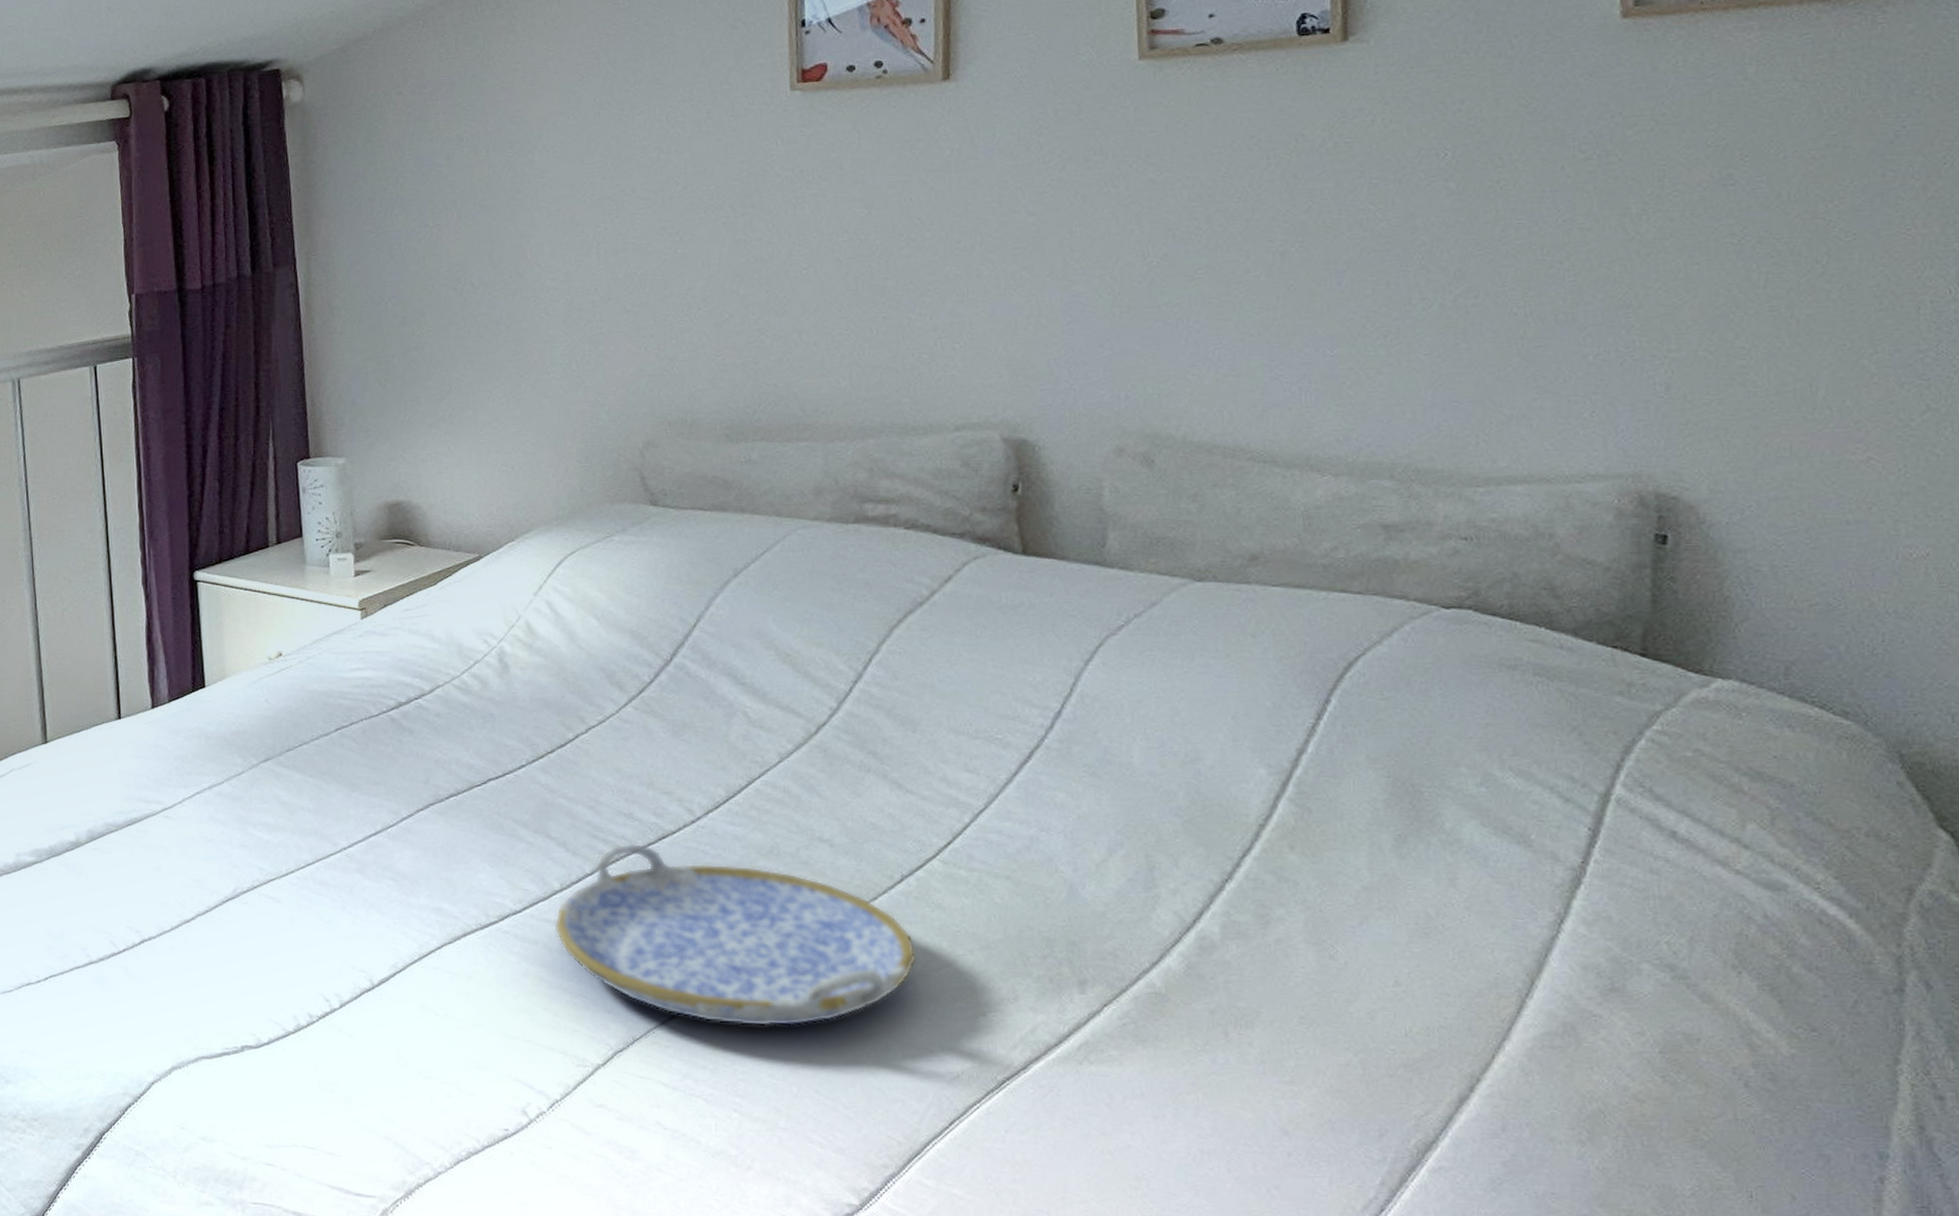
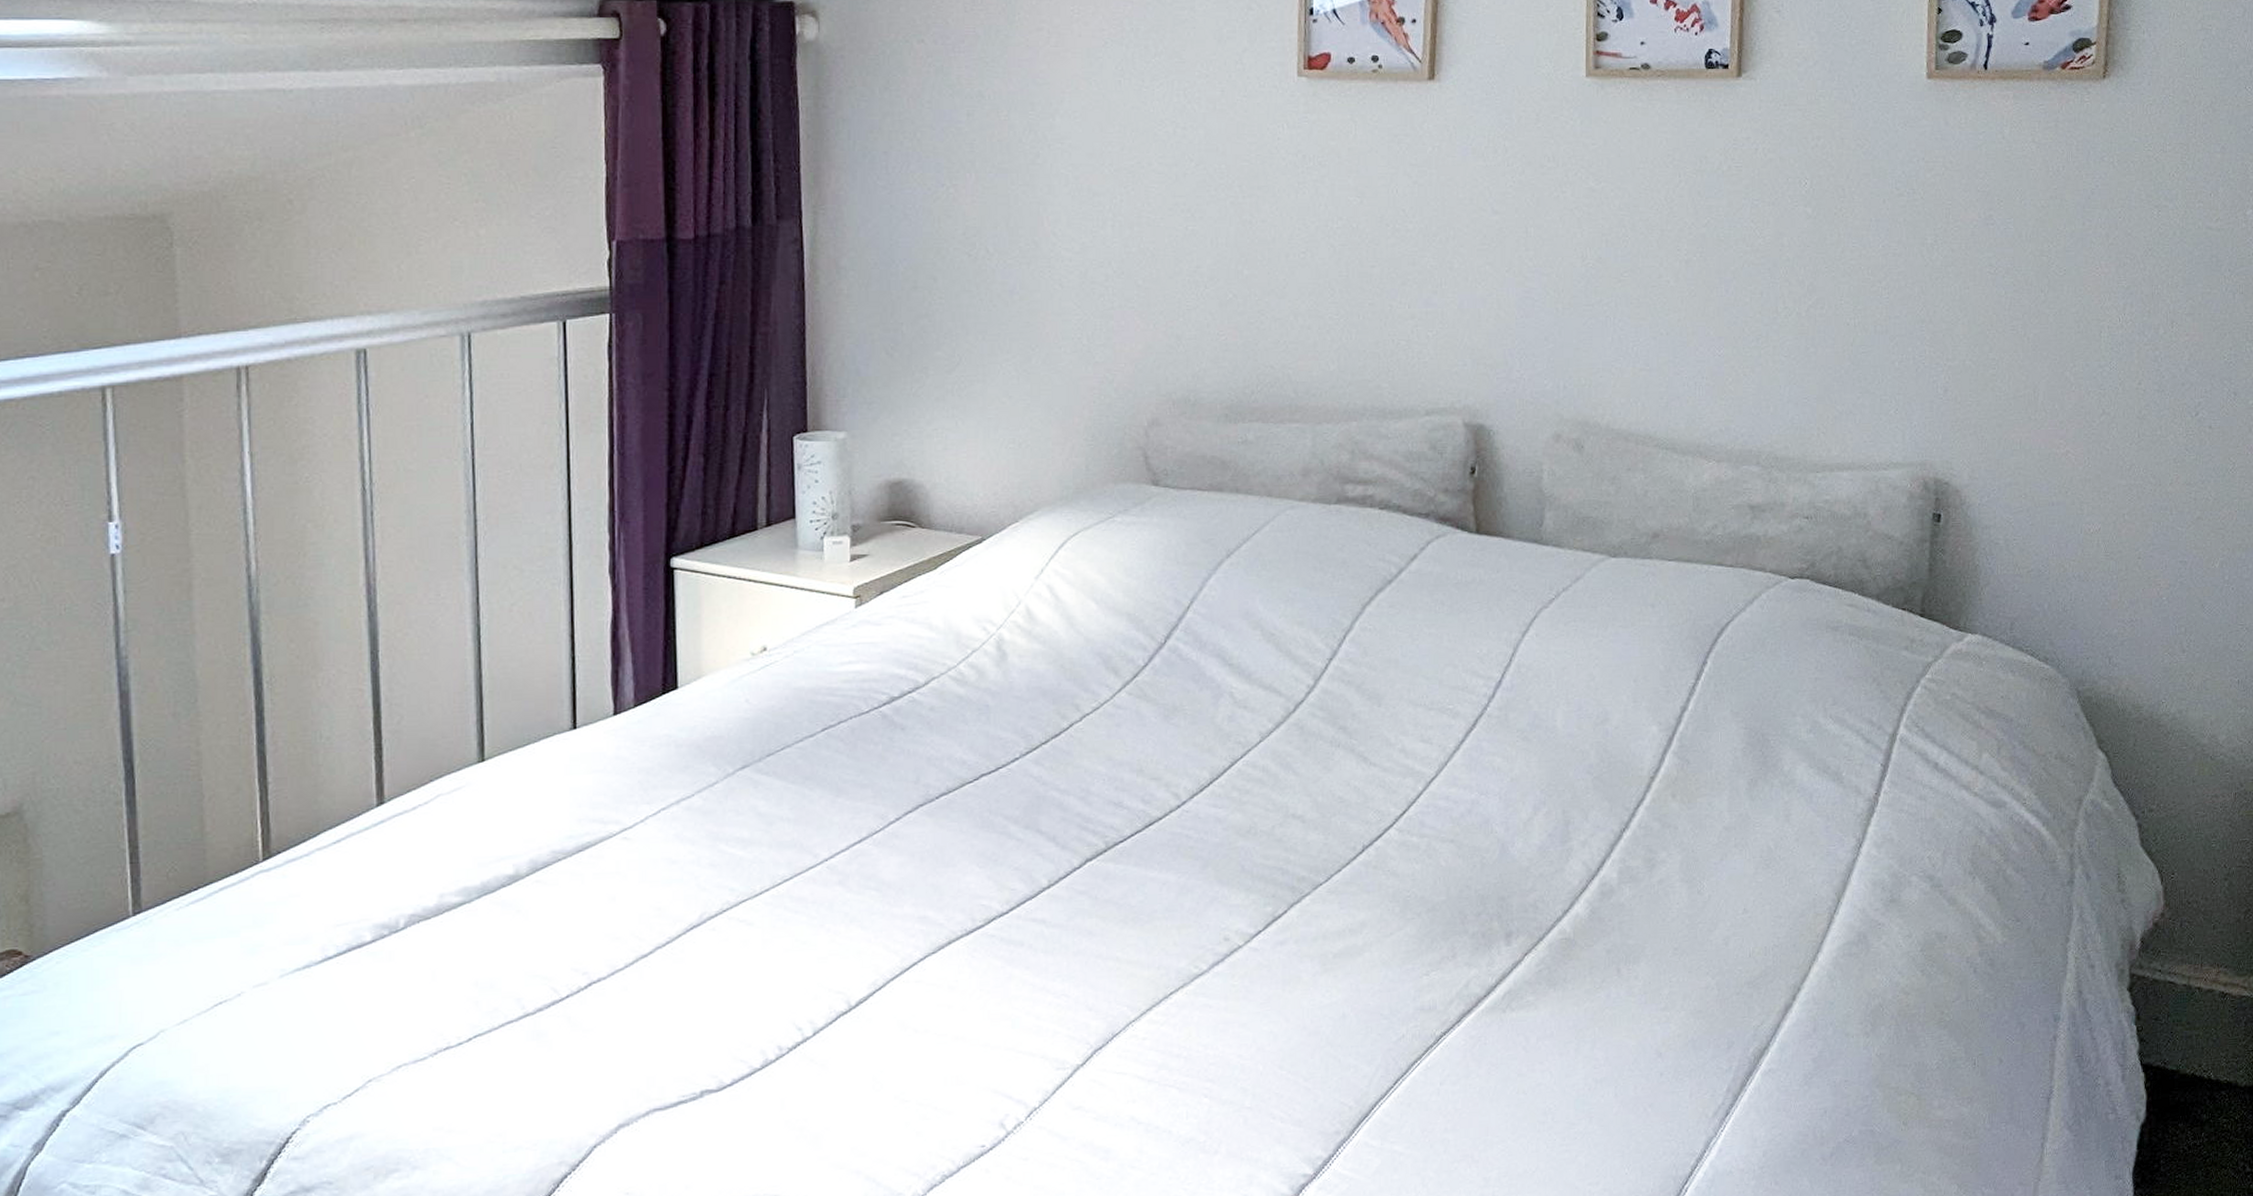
serving tray: present [554,843,918,1027] -> none [1040,832,1374,1009]

